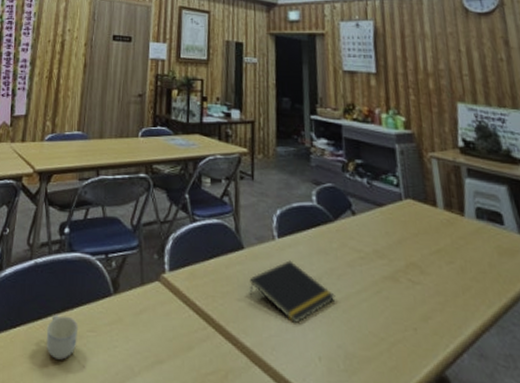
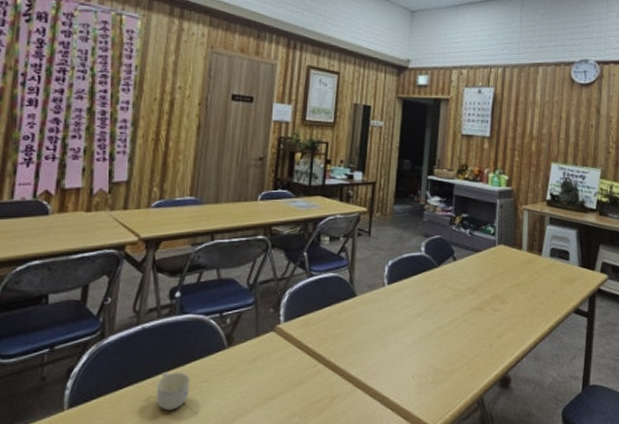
notepad: present [249,260,335,324] -> none [358,302,432,353]

